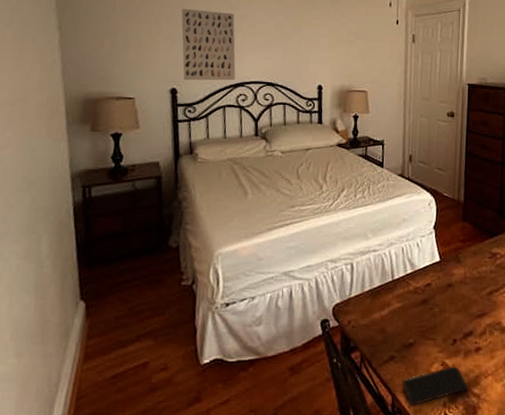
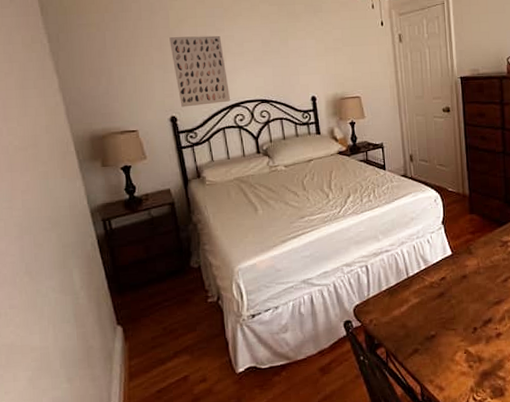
smartphone: present [402,365,469,406] -> none [429,352,493,394]

